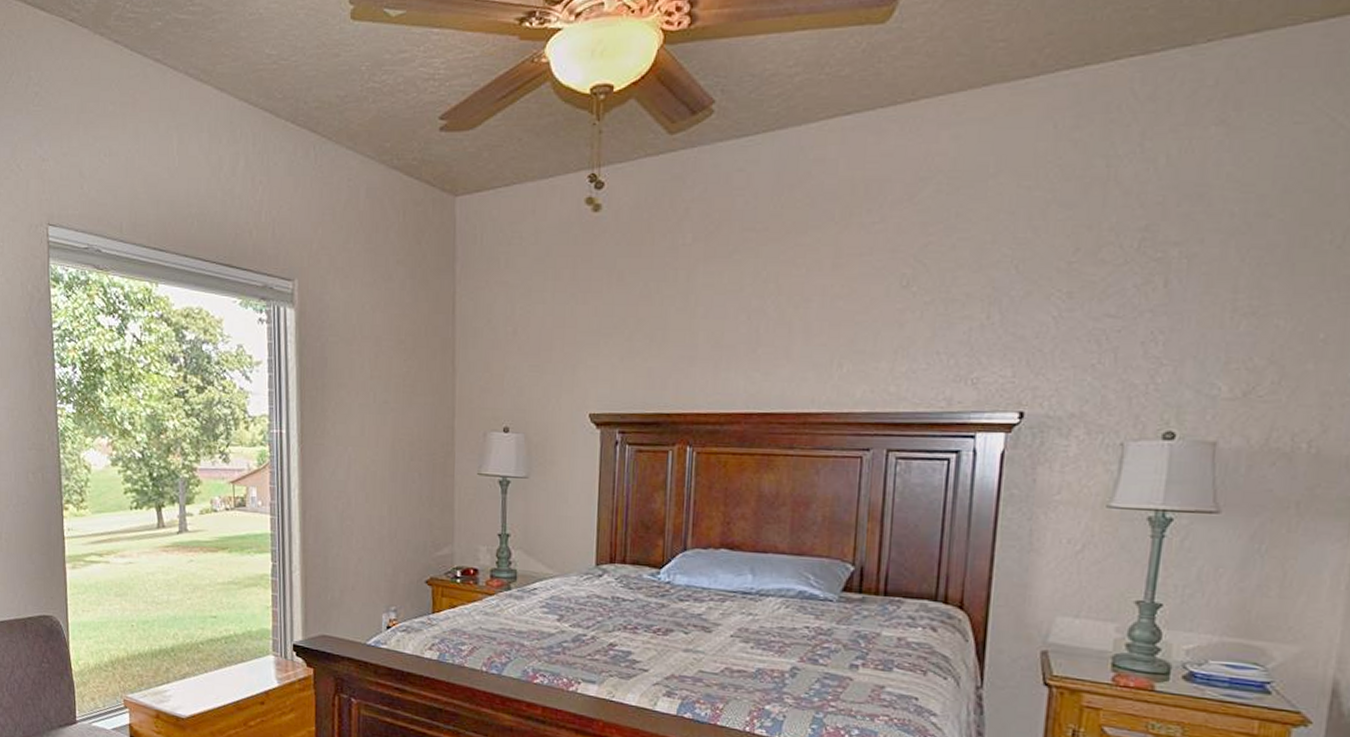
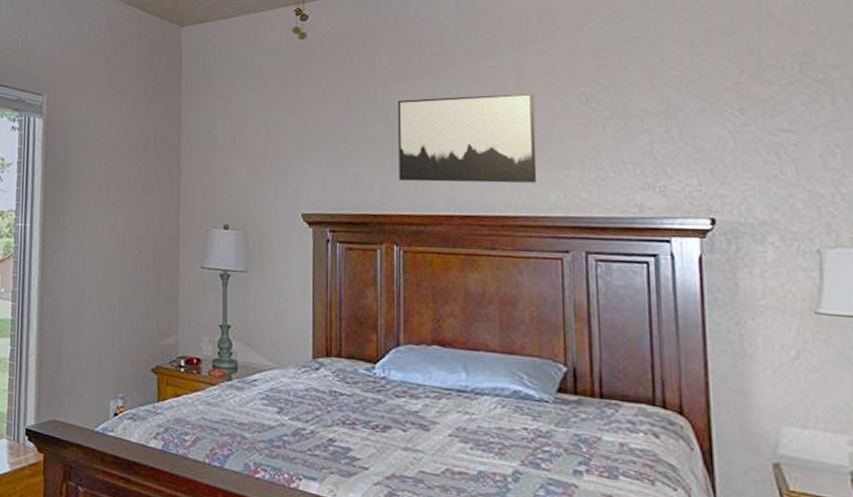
wall art: none [696,275,851,377] -> present [397,93,537,183]

